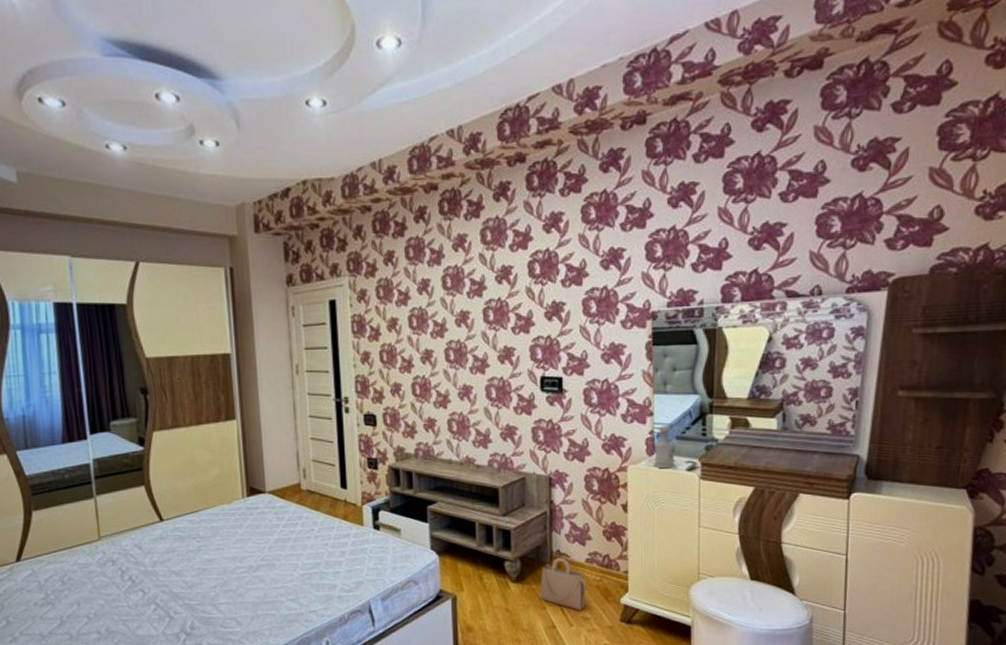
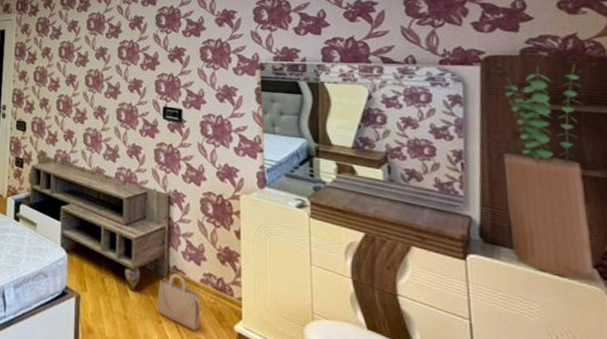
perfume bottle: present [653,426,676,469] -> none [264,162,286,204]
vase: none [893,279,984,502] -> present [503,64,595,281]

